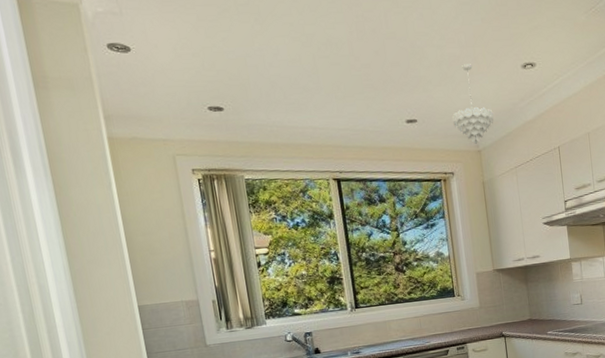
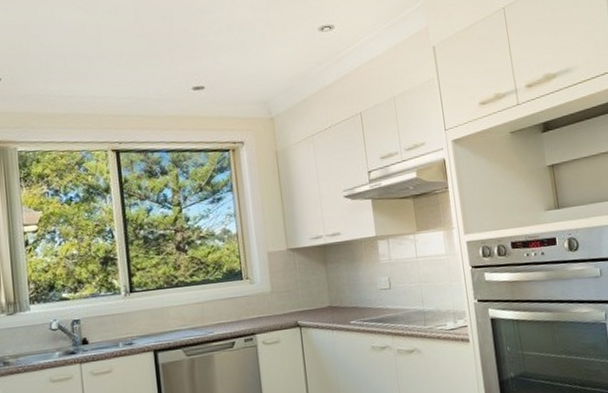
pendant light: present [451,64,495,144] -> none [242,28,289,111]

